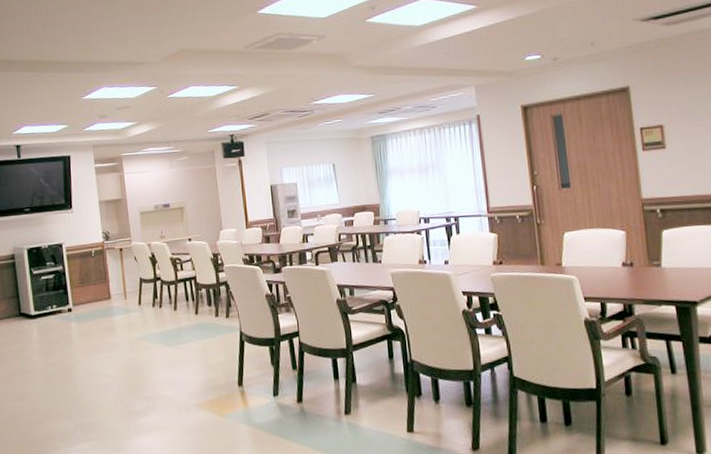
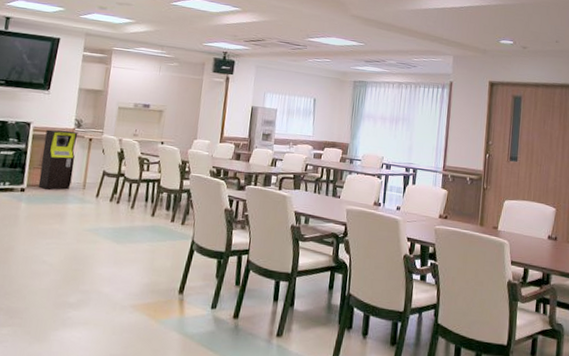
storage cabinet: none [78,245,113,306] -> present [38,129,78,190]

